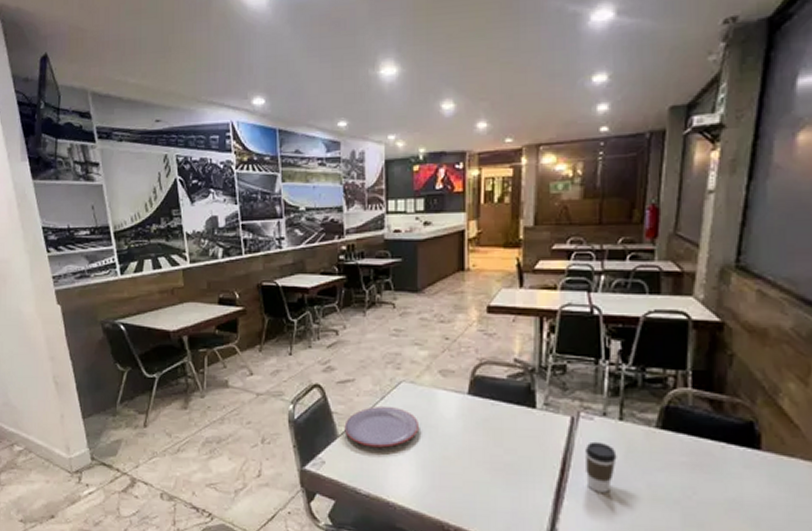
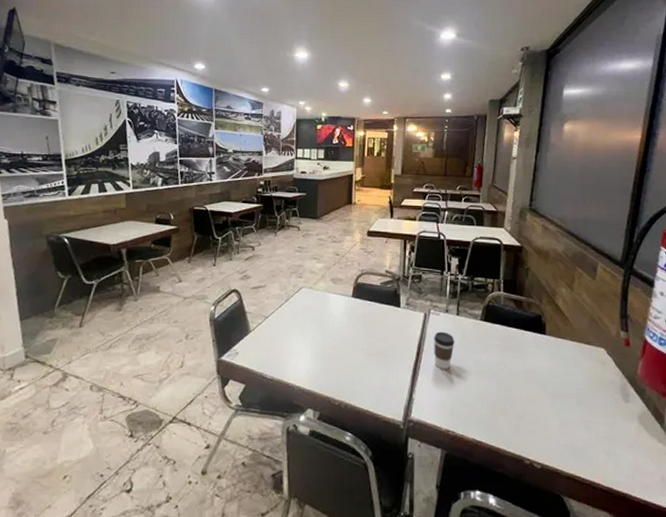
plate: present [344,407,418,448] -> none [255,307,314,340]

